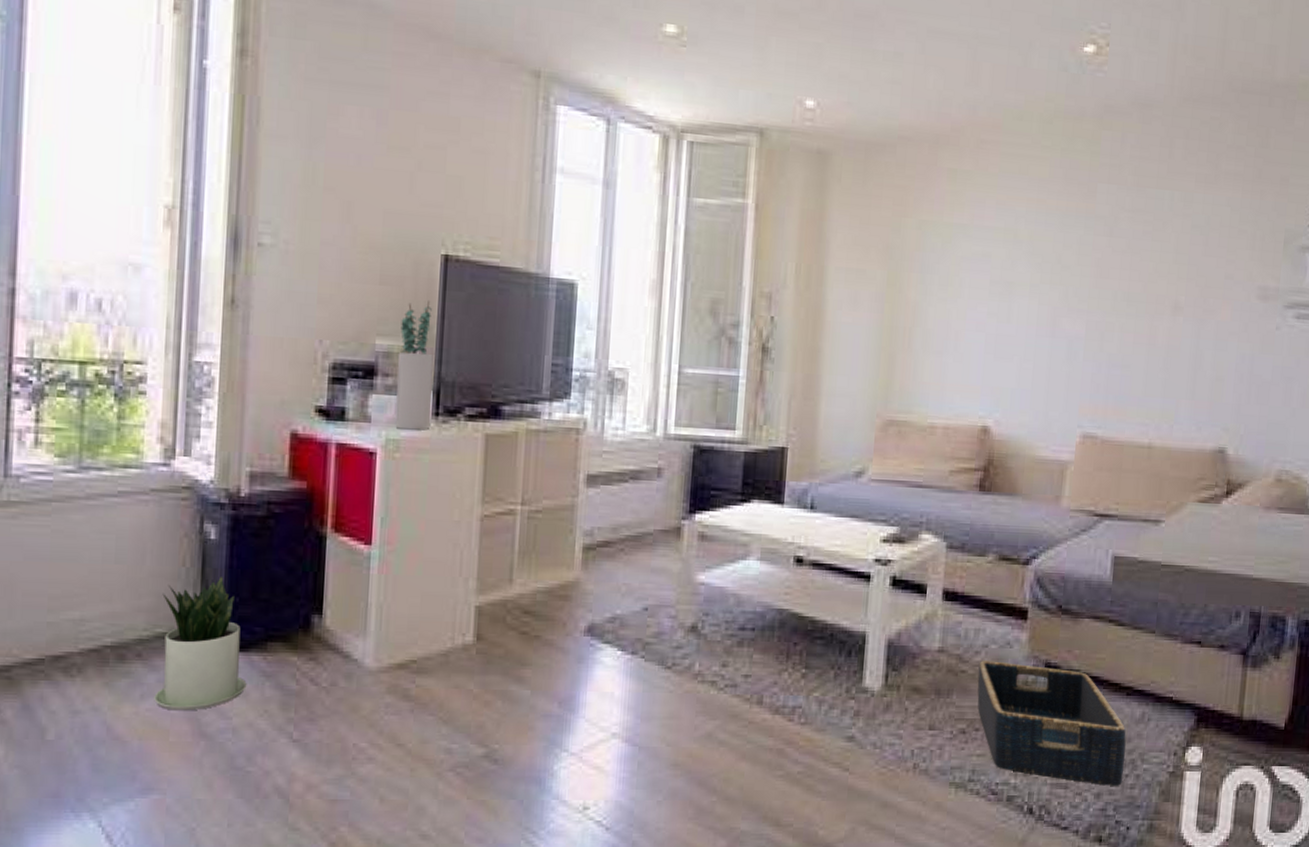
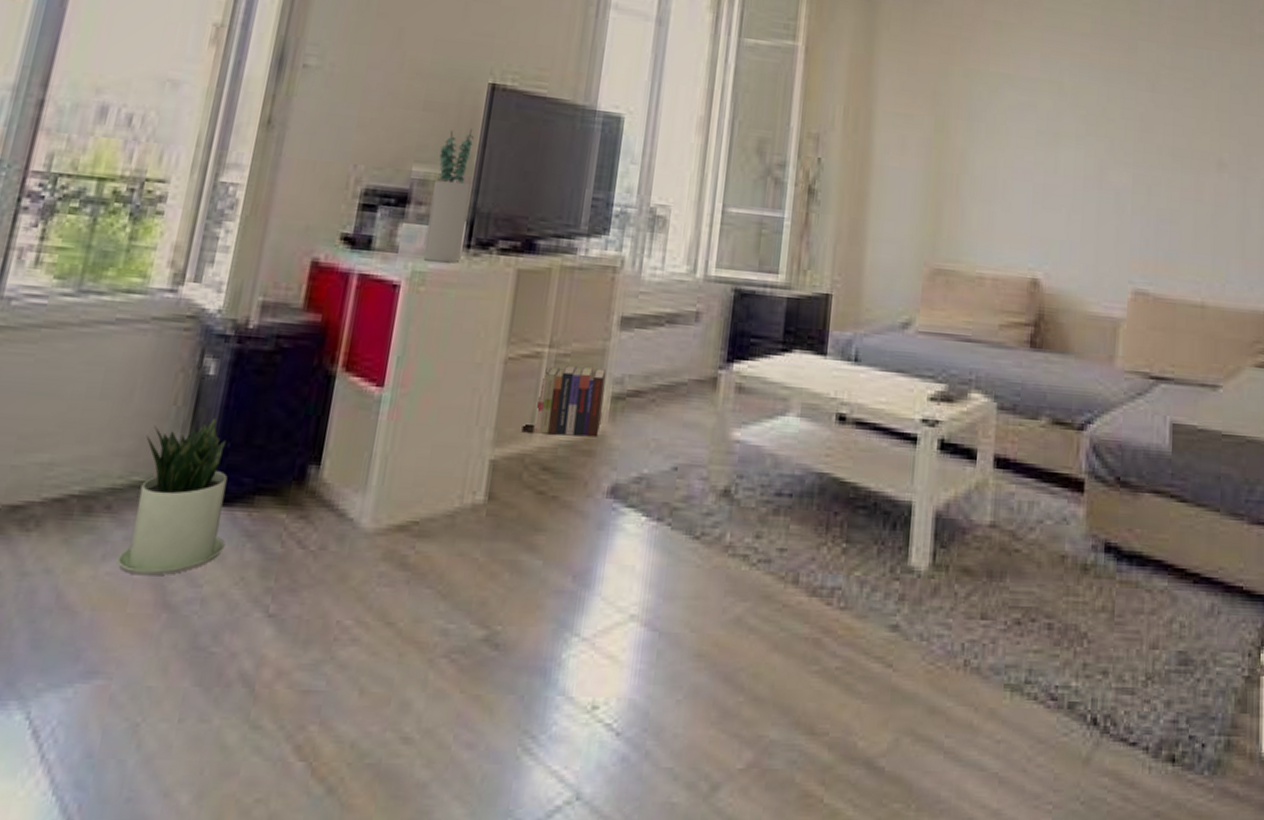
books: none [502,521,577,584] -> present [521,366,606,437]
basket: present [977,661,1126,786] -> none [1032,538,1196,692]

